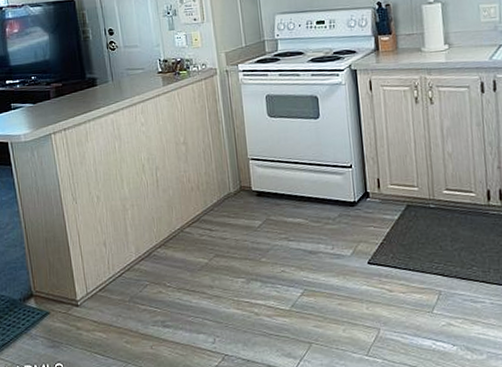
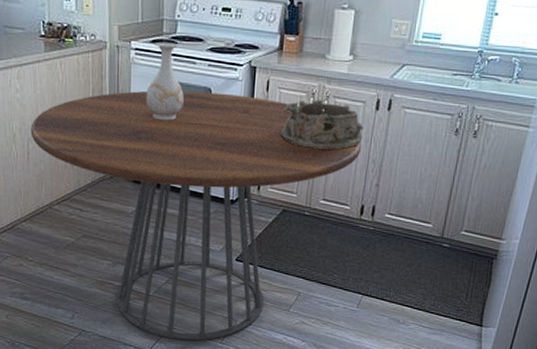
dining table: none [157,98,475,356] -> present [30,91,362,340]
vase: none [257,59,294,133] -> present [146,41,184,121]
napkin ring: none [391,91,474,140] -> present [281,99,364,150]

